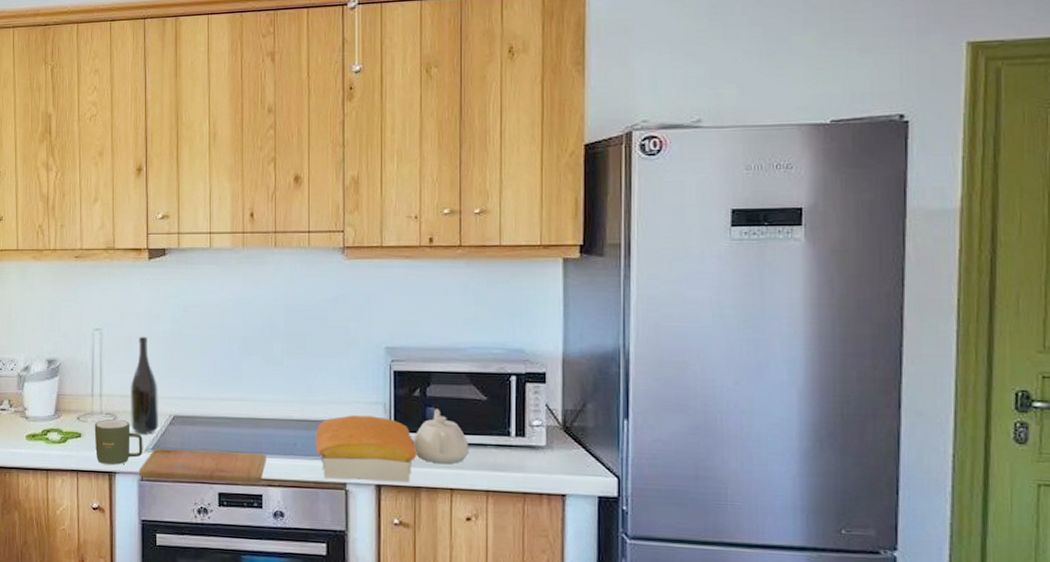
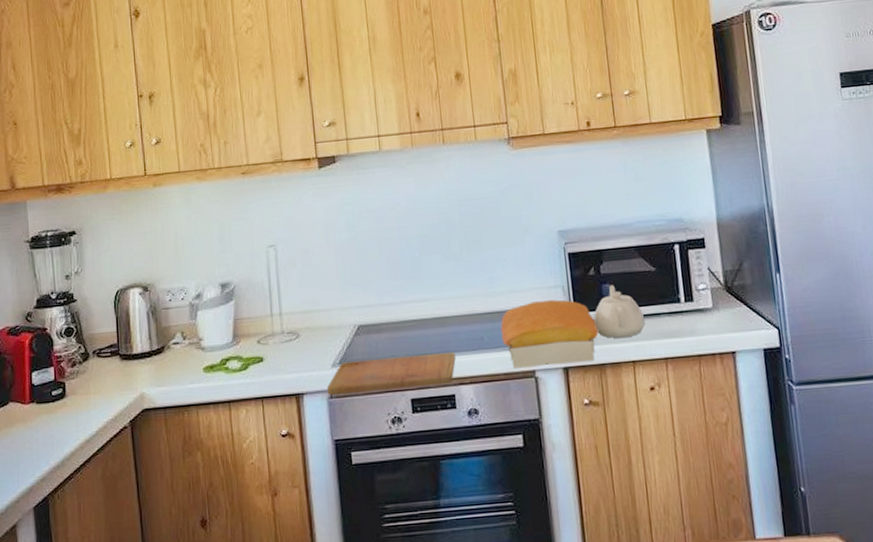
mug: present [94,419,143,466] -> none [276,337,330,388]
wine bottle: present [130,336,158,433] -> none [310,247,344,348]

